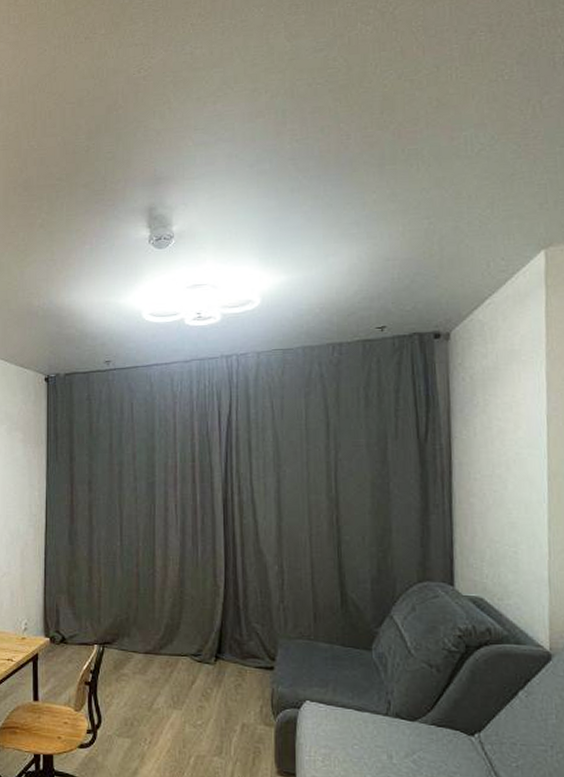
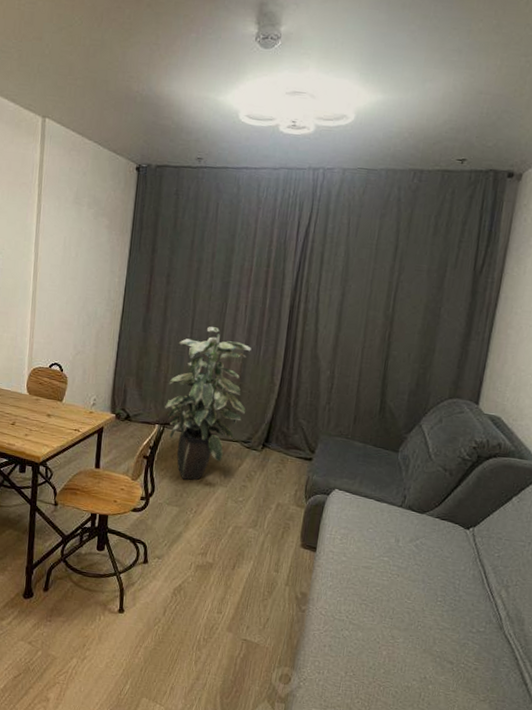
indoor plant: none [102,531,192,706] -> present [165,326,252,481]

